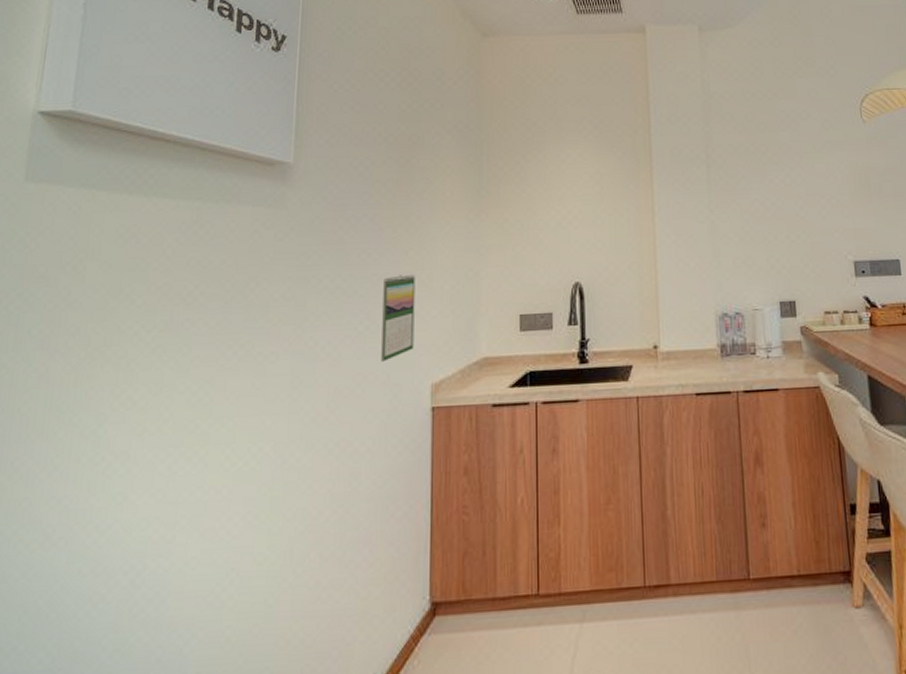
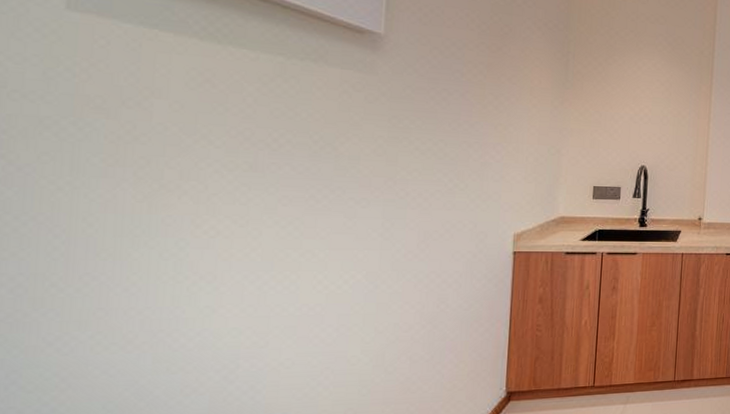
calendar: present [381,274,415,362] -> none [469,145,503,214]

